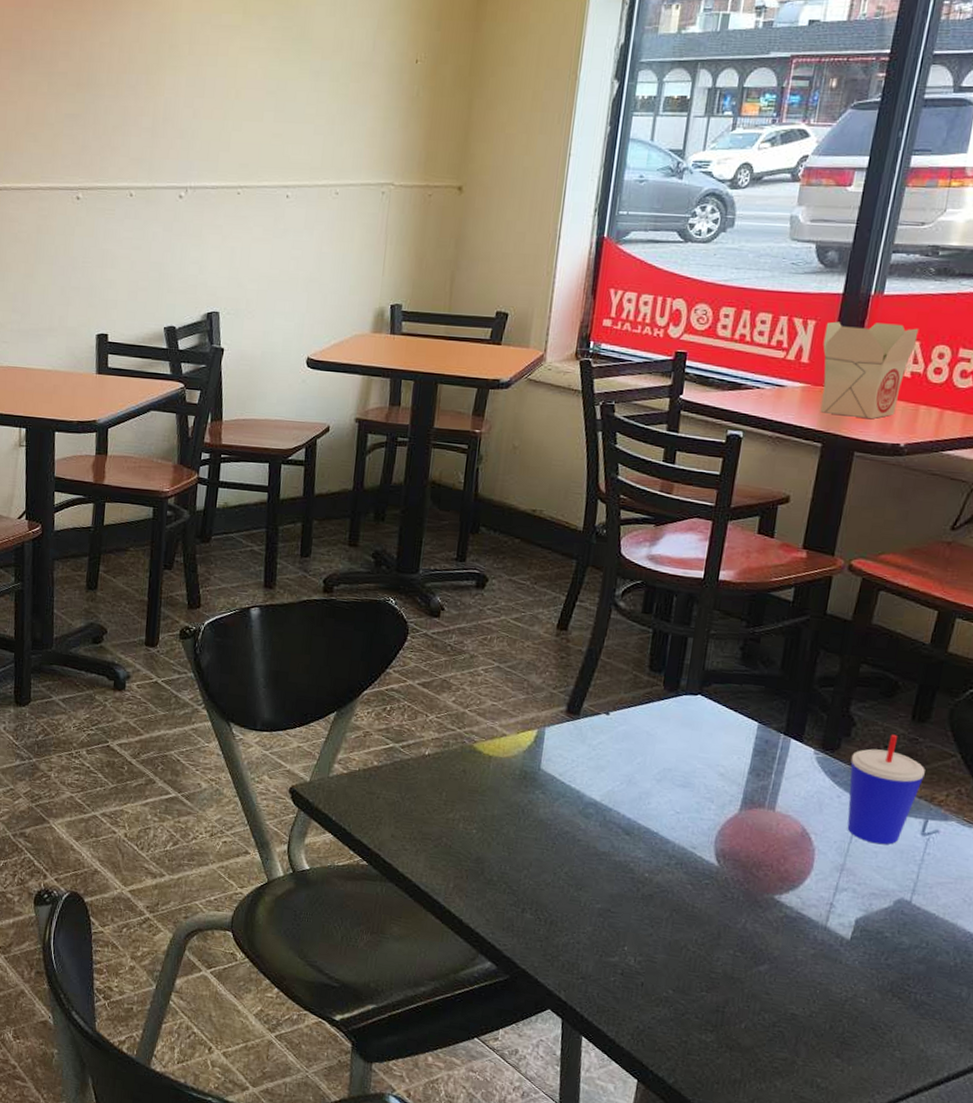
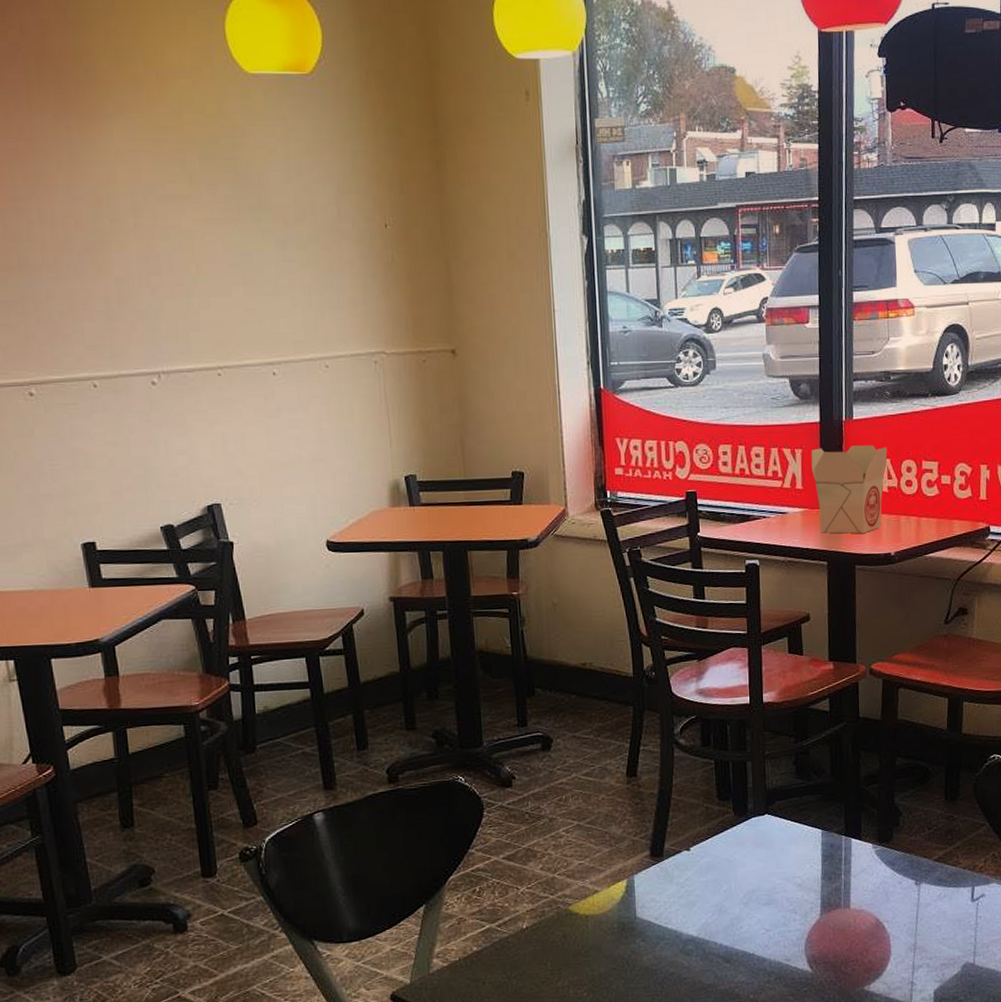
beverage cup: present [847,734,926,845] -> none [903,816,964,918]

